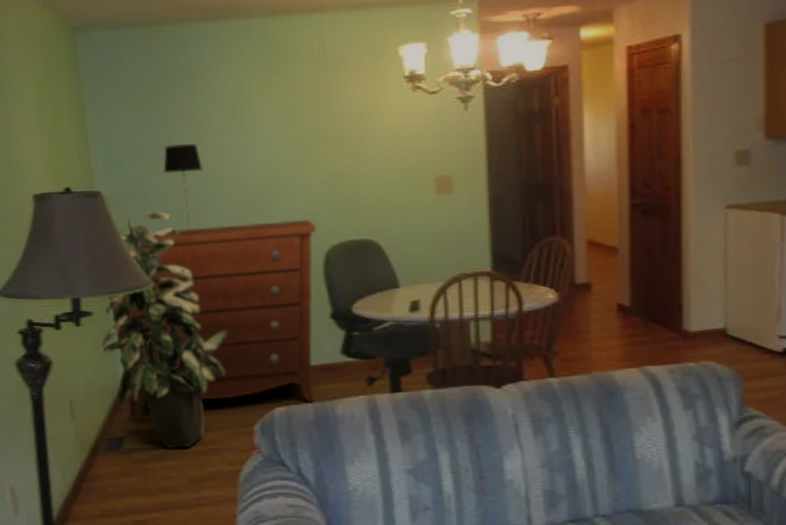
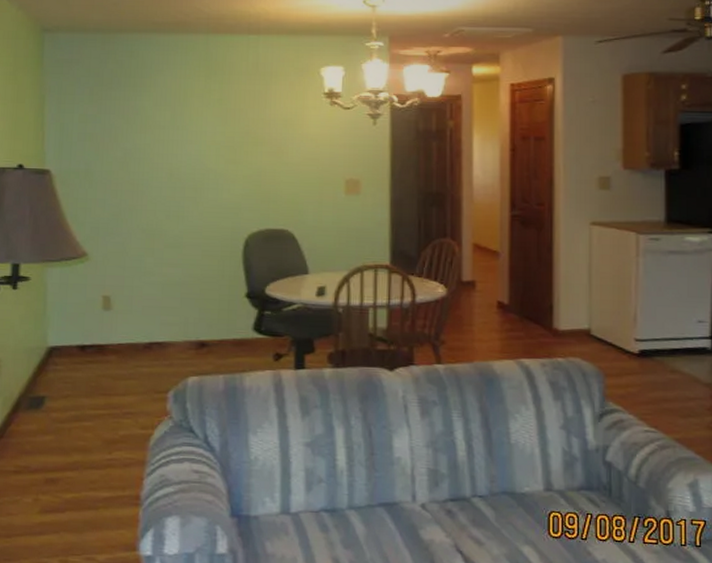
indoor plant: present [101,211,228,448] -> none [34,191,152,411]
dresser: present [109,220,317,420] -> none [46,207,240,381]
table lamp: present [163,144,202,235] -> none [108,134,143,214]

